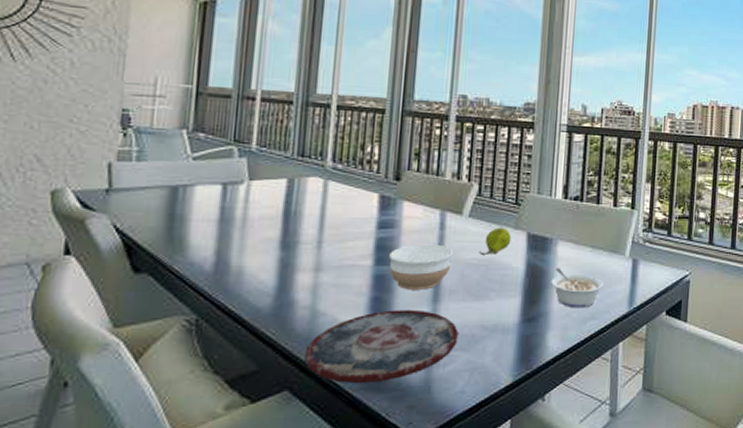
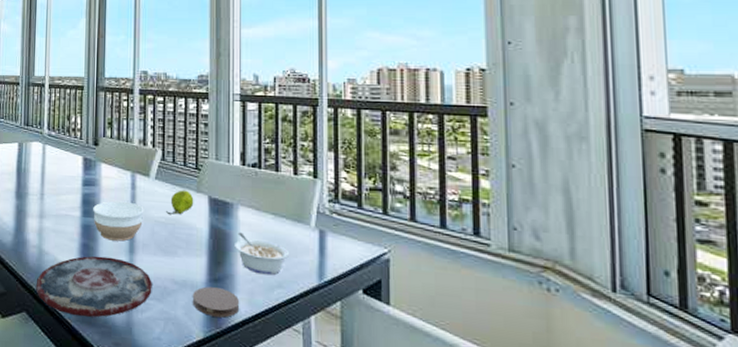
coaster: none [502,328,553,358] -> present [192,286,240,318]

